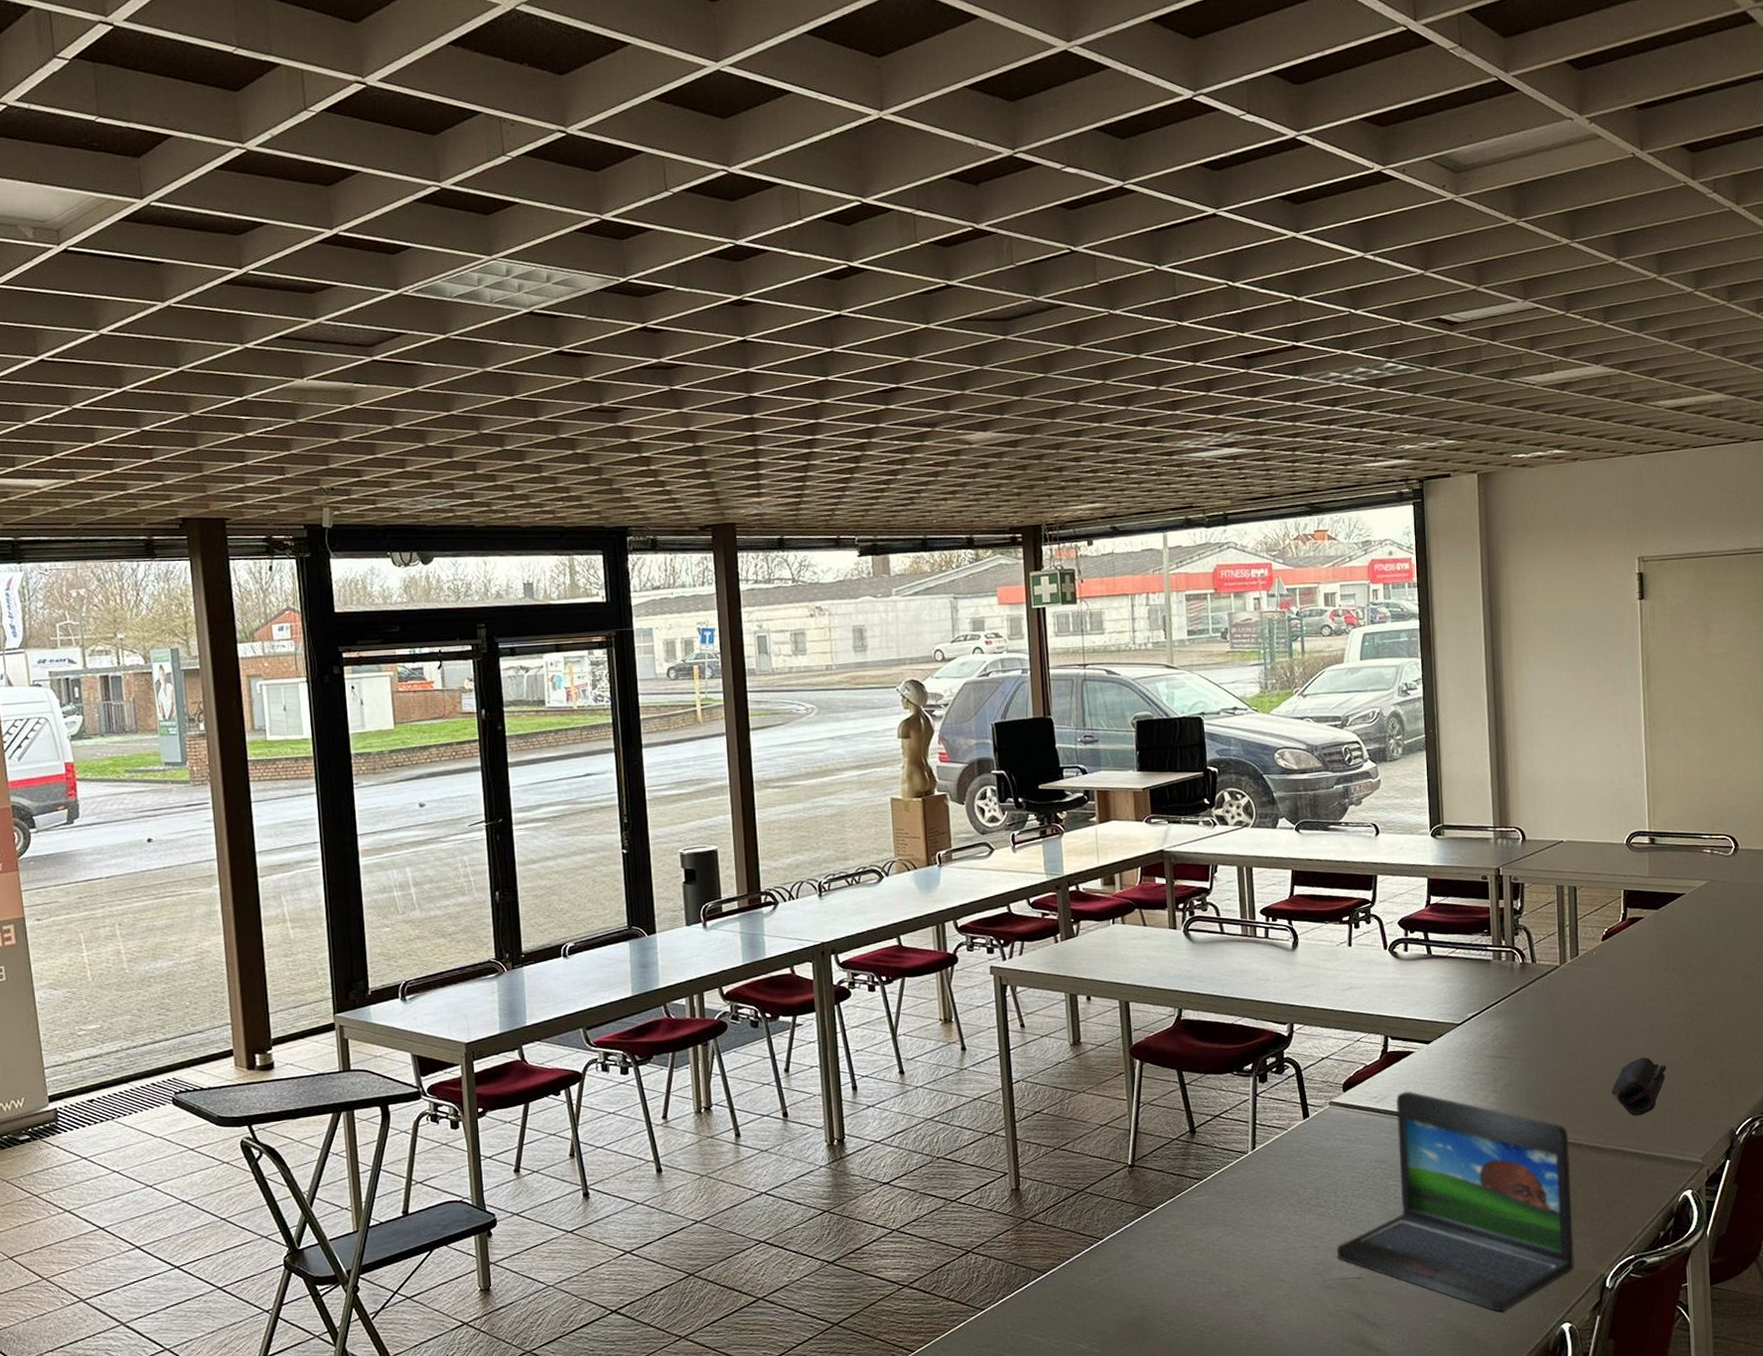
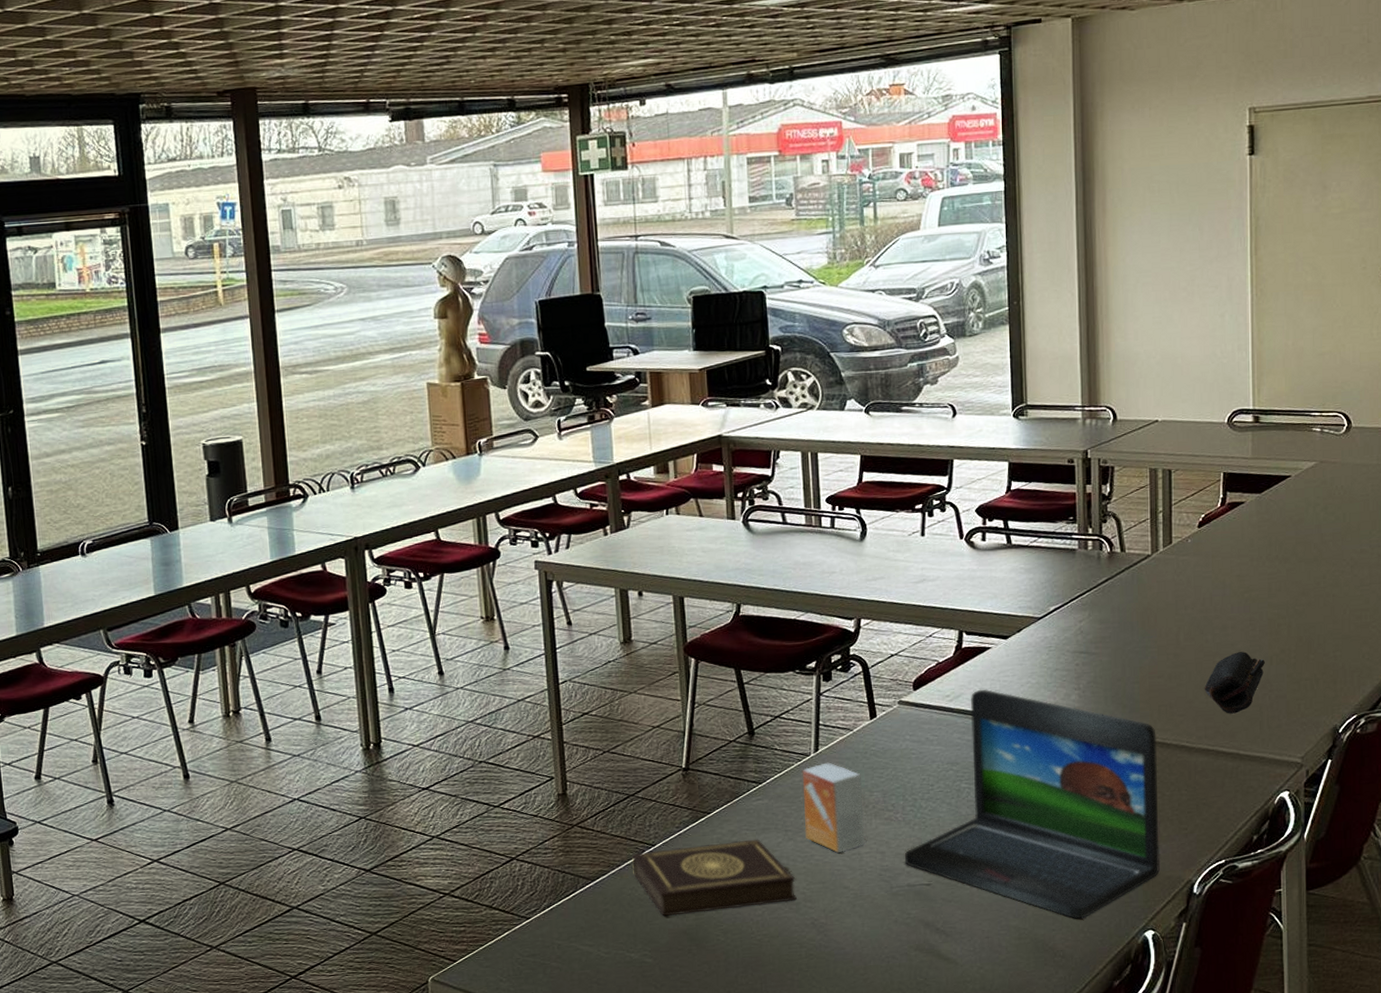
book: none [1081,1233,1236,1308] -> present [632,839,797,917]
small box: none [1240,1160,1300,1248] -> present [802,762,865,854]

